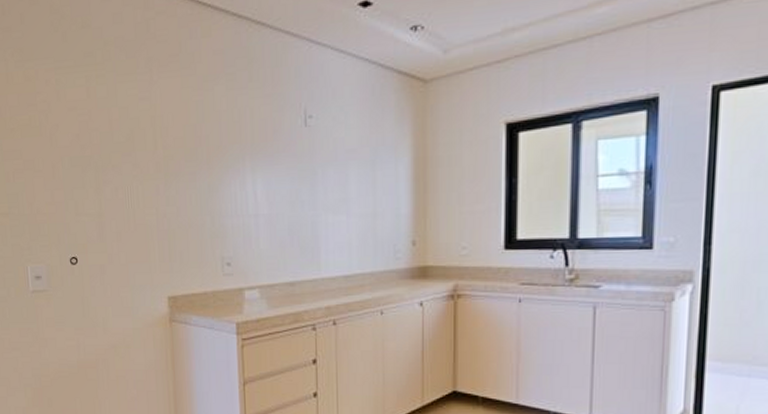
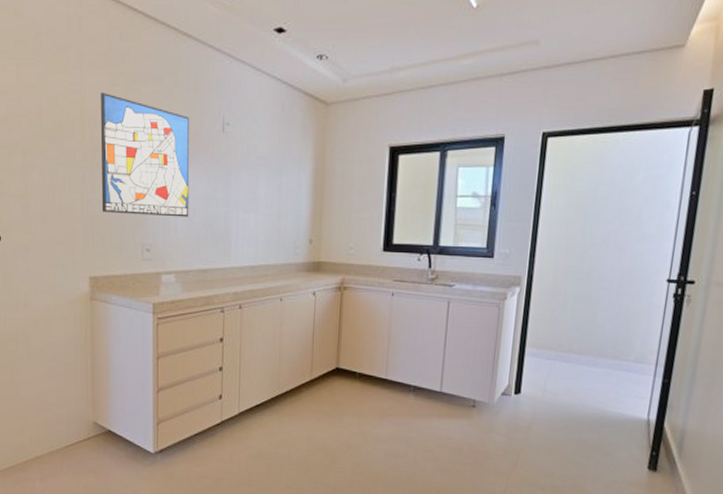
wall art: none [172,96,272,226] -> present [101,92,190,217]

